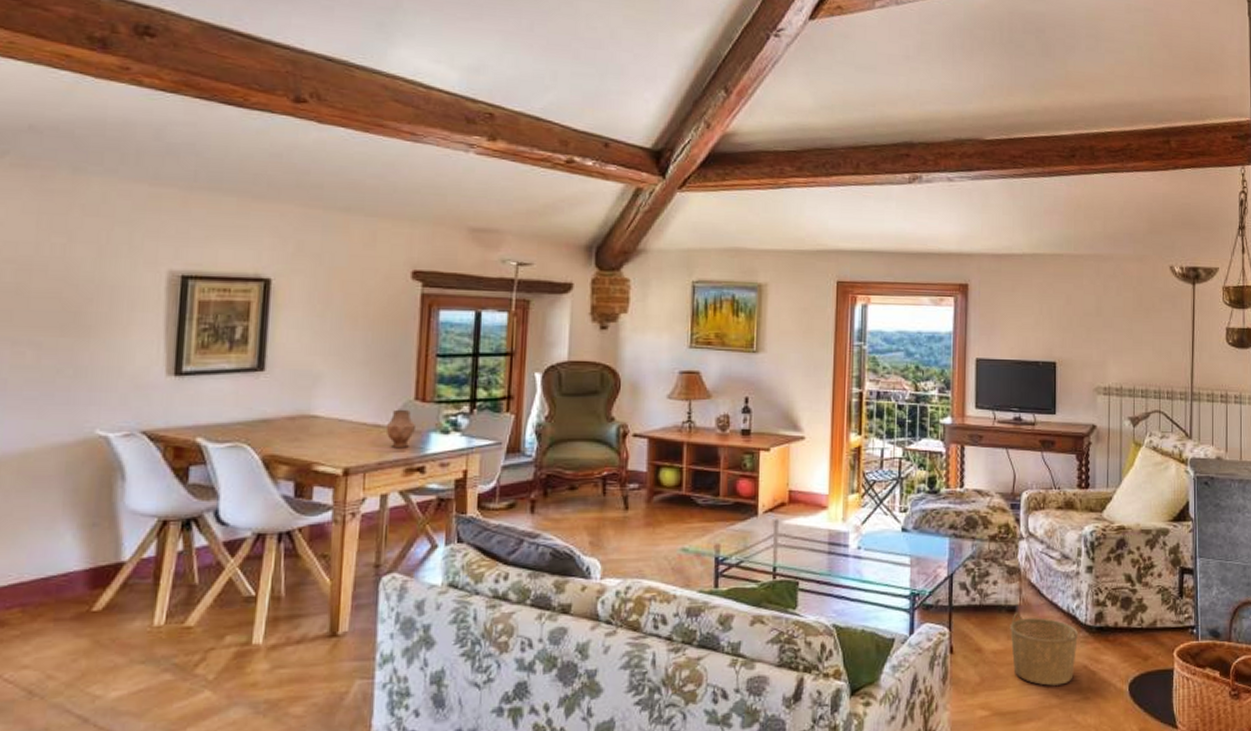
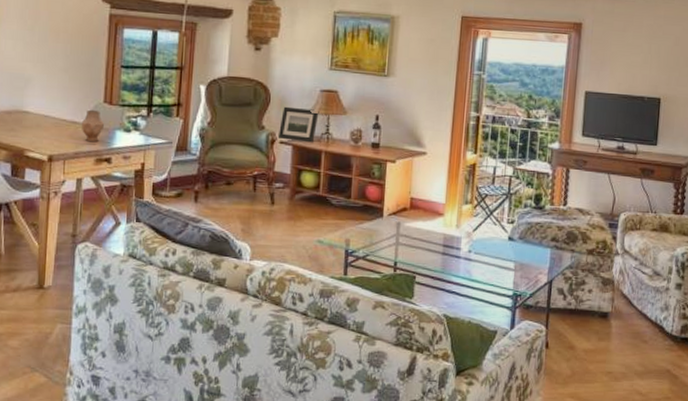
picture frame: none [631,393,679,434] -> present [278,106,319,143]
basket: present [1010,613,1078,686] -> none [601,319,664,385]

